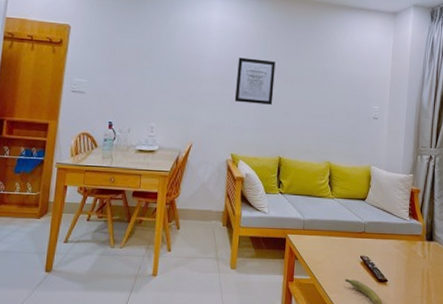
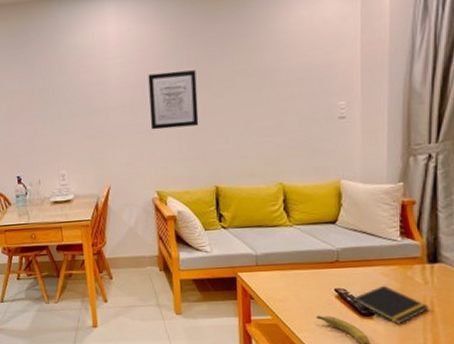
notepad: none [372,256,426,291] -> present [353,285,429,325]

